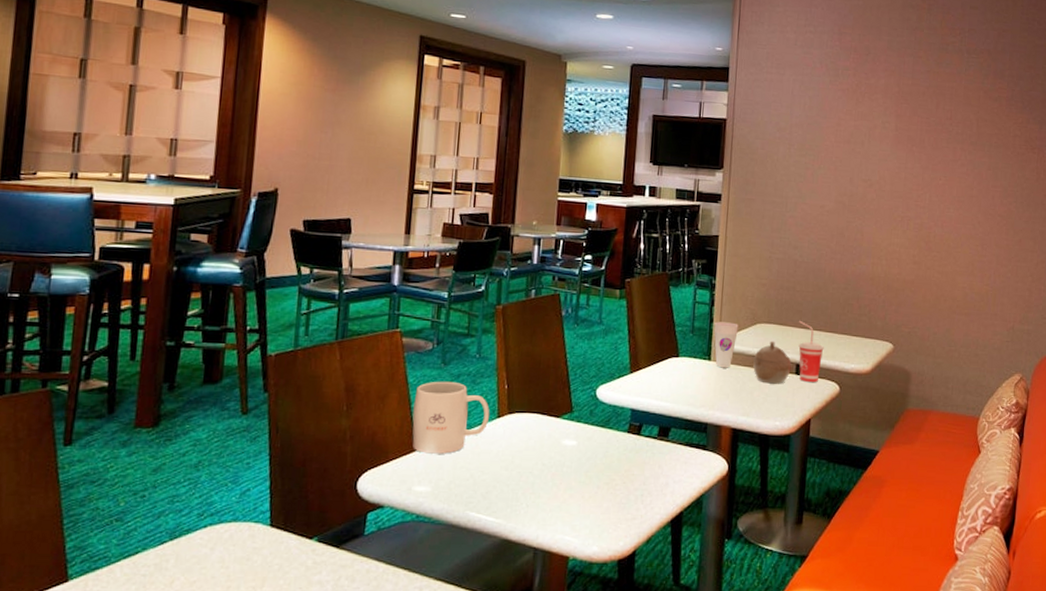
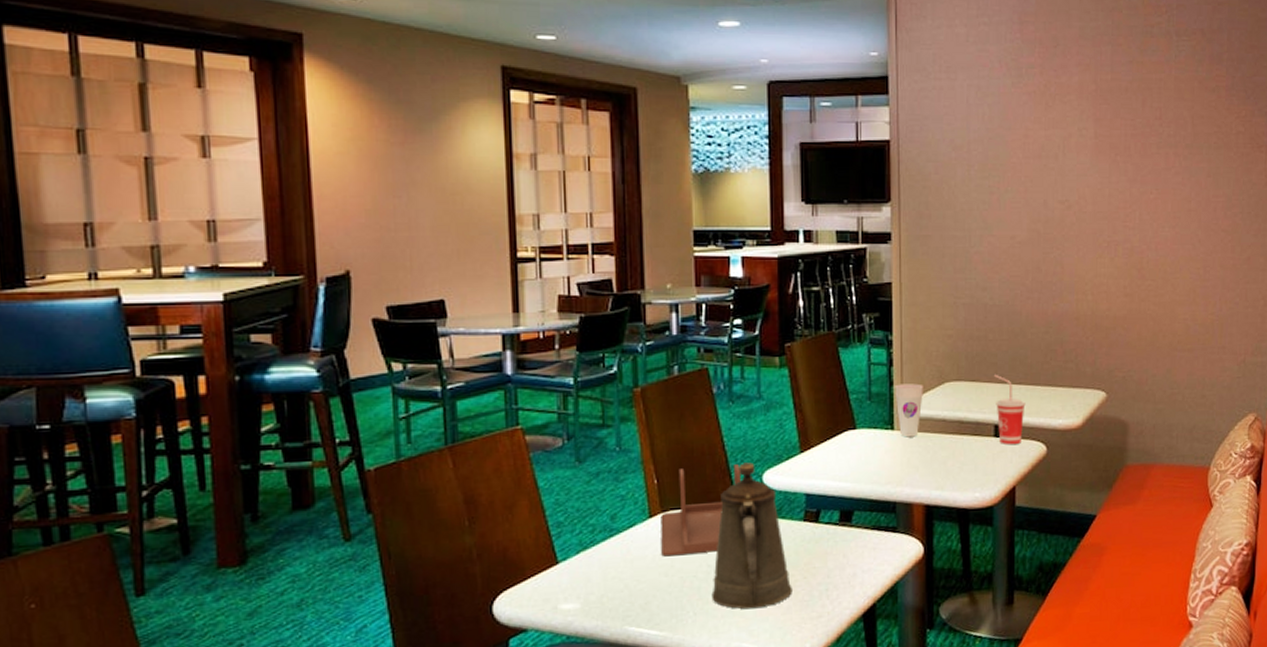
mug: present [412,381,490,454] -> none [548,481,640,566]
napkin holder: none [504,378,579,453] -> present [661,464,742,557]
coffee pot: none [543,377,613,506] -> present [711,462,792,609]
sugar bowl: present [752,341,792,384] -> none [943,400,989,451]

